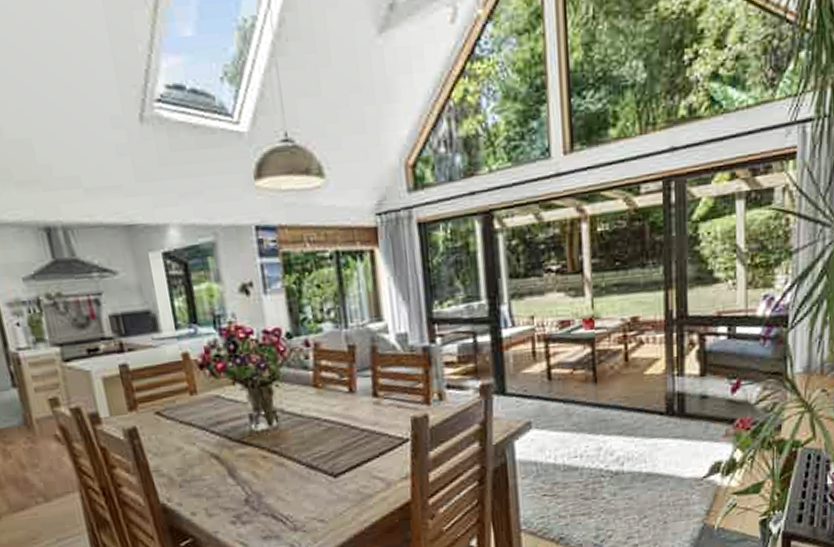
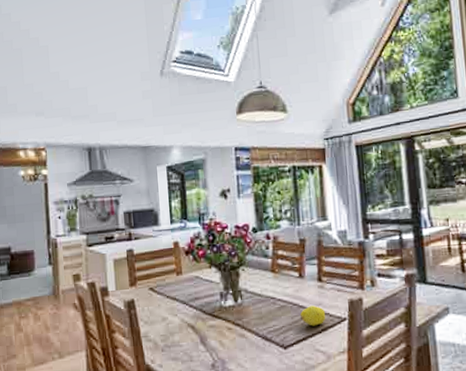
fruit: none [352,425,384,450] -> present [300,305,326,326]

